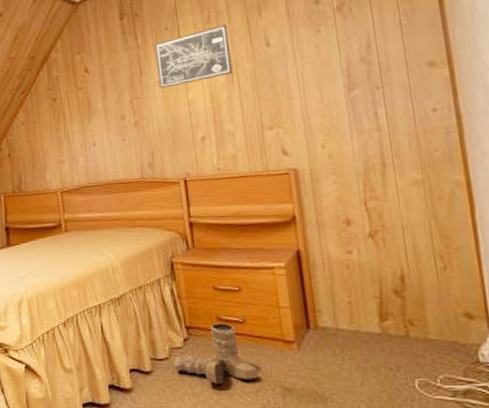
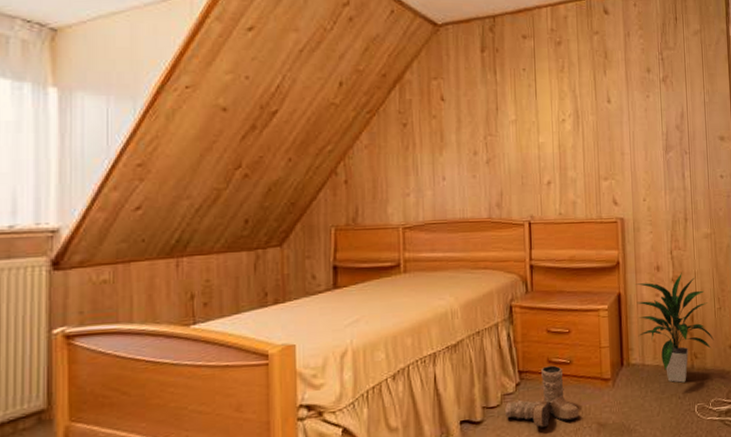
wall art: present [154,24,233,89] -> none [512,76,579,129]
indoor plant: none [319,227,438,352] -> present [636,273,714,383]

